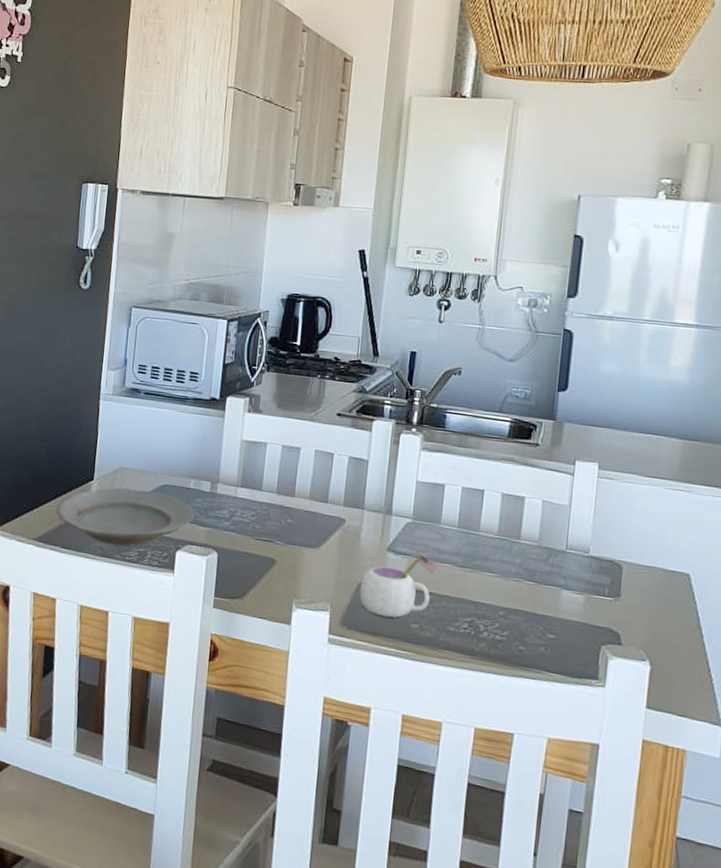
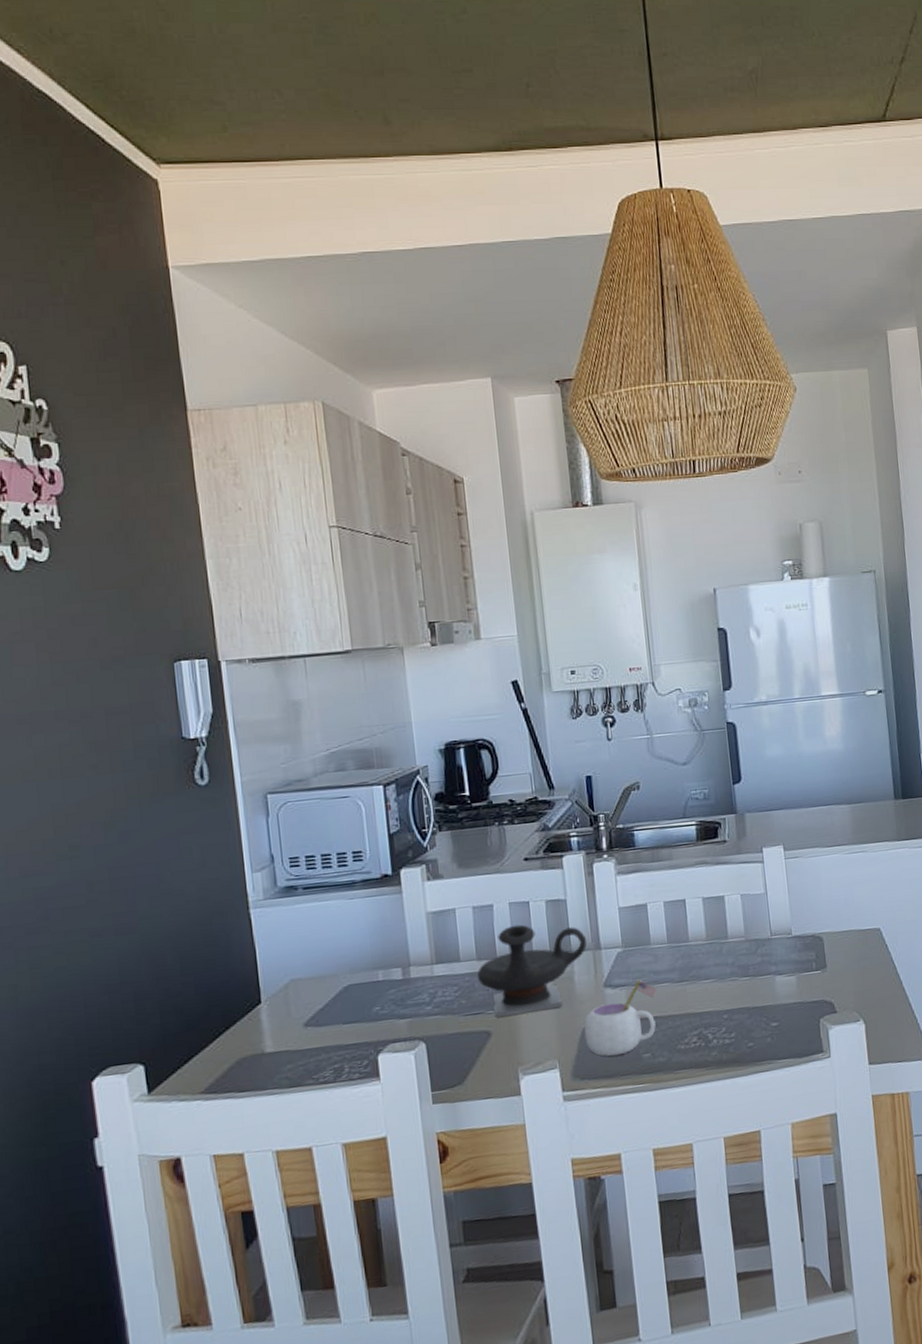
plate: present [56,487,194,547] -> none [221,995,390,1072]
teapot: none [274,471,381,557] -> present [477,924,587,1017]

